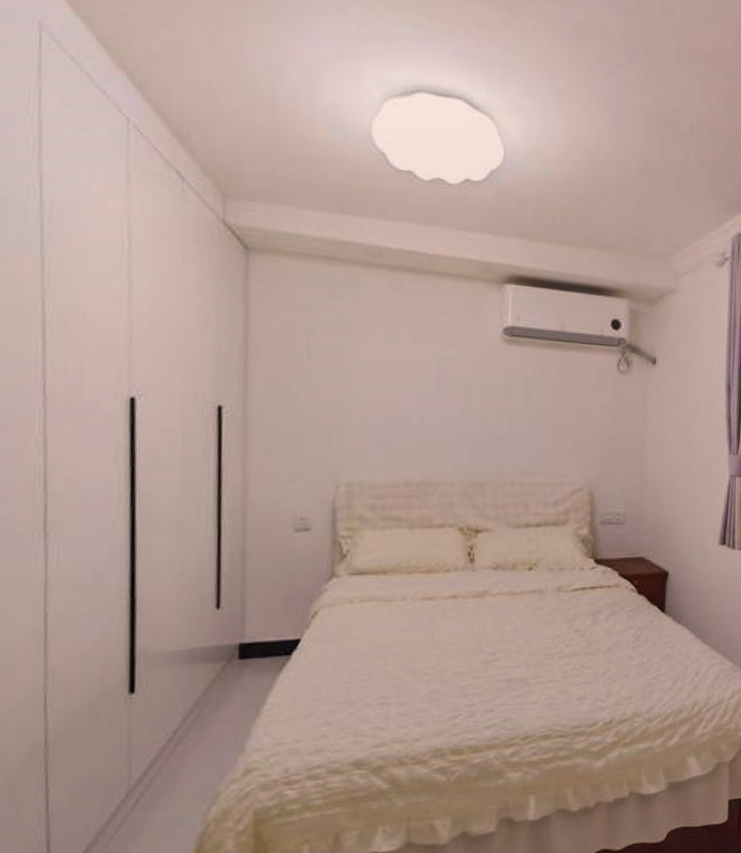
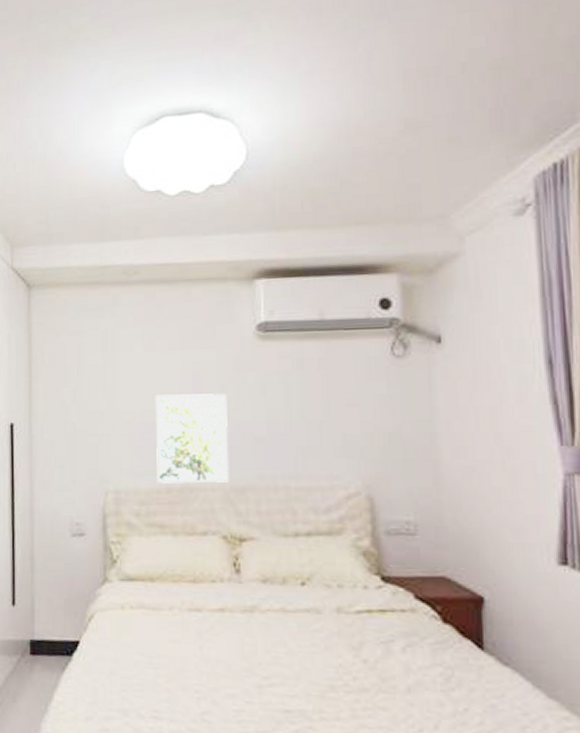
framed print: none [394,387,471,478] -> present [155,394,230,483]

